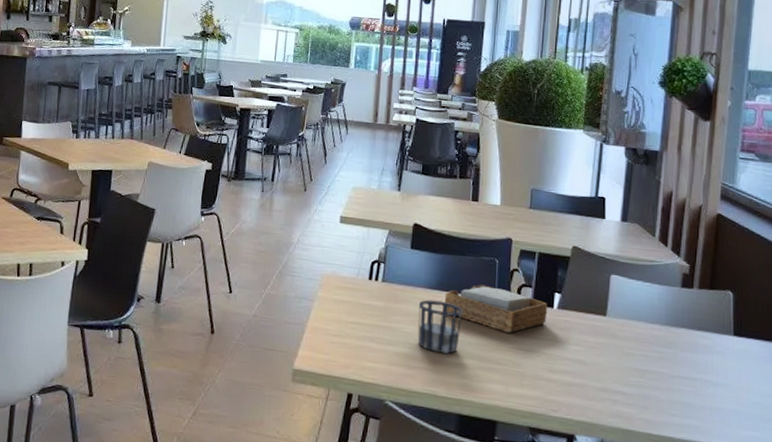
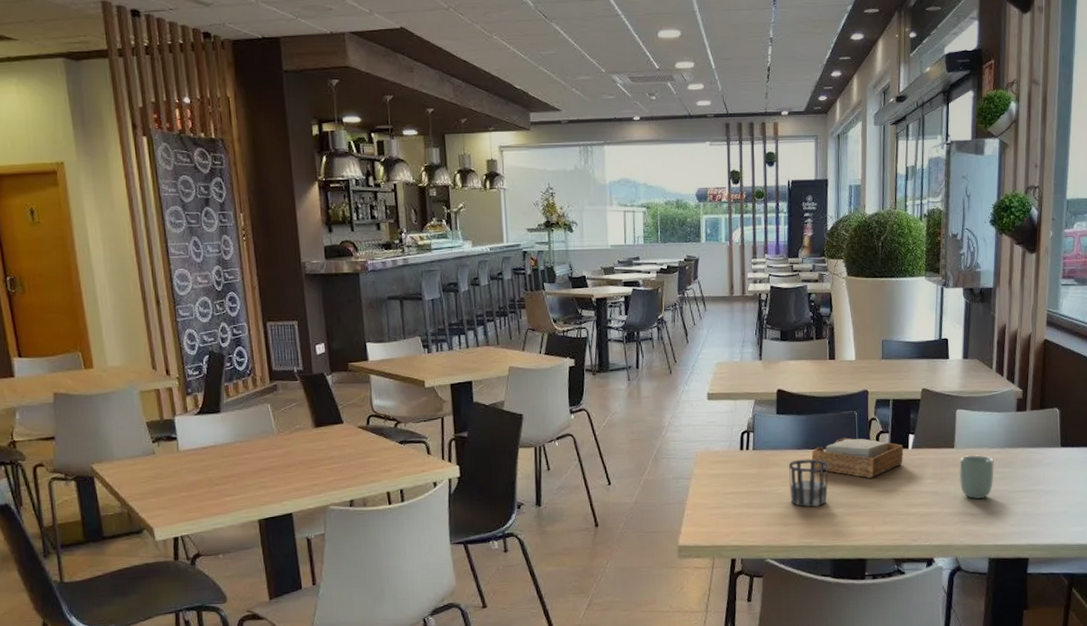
cup: none [610,326,652,379] -> present [959,454,994,500]

